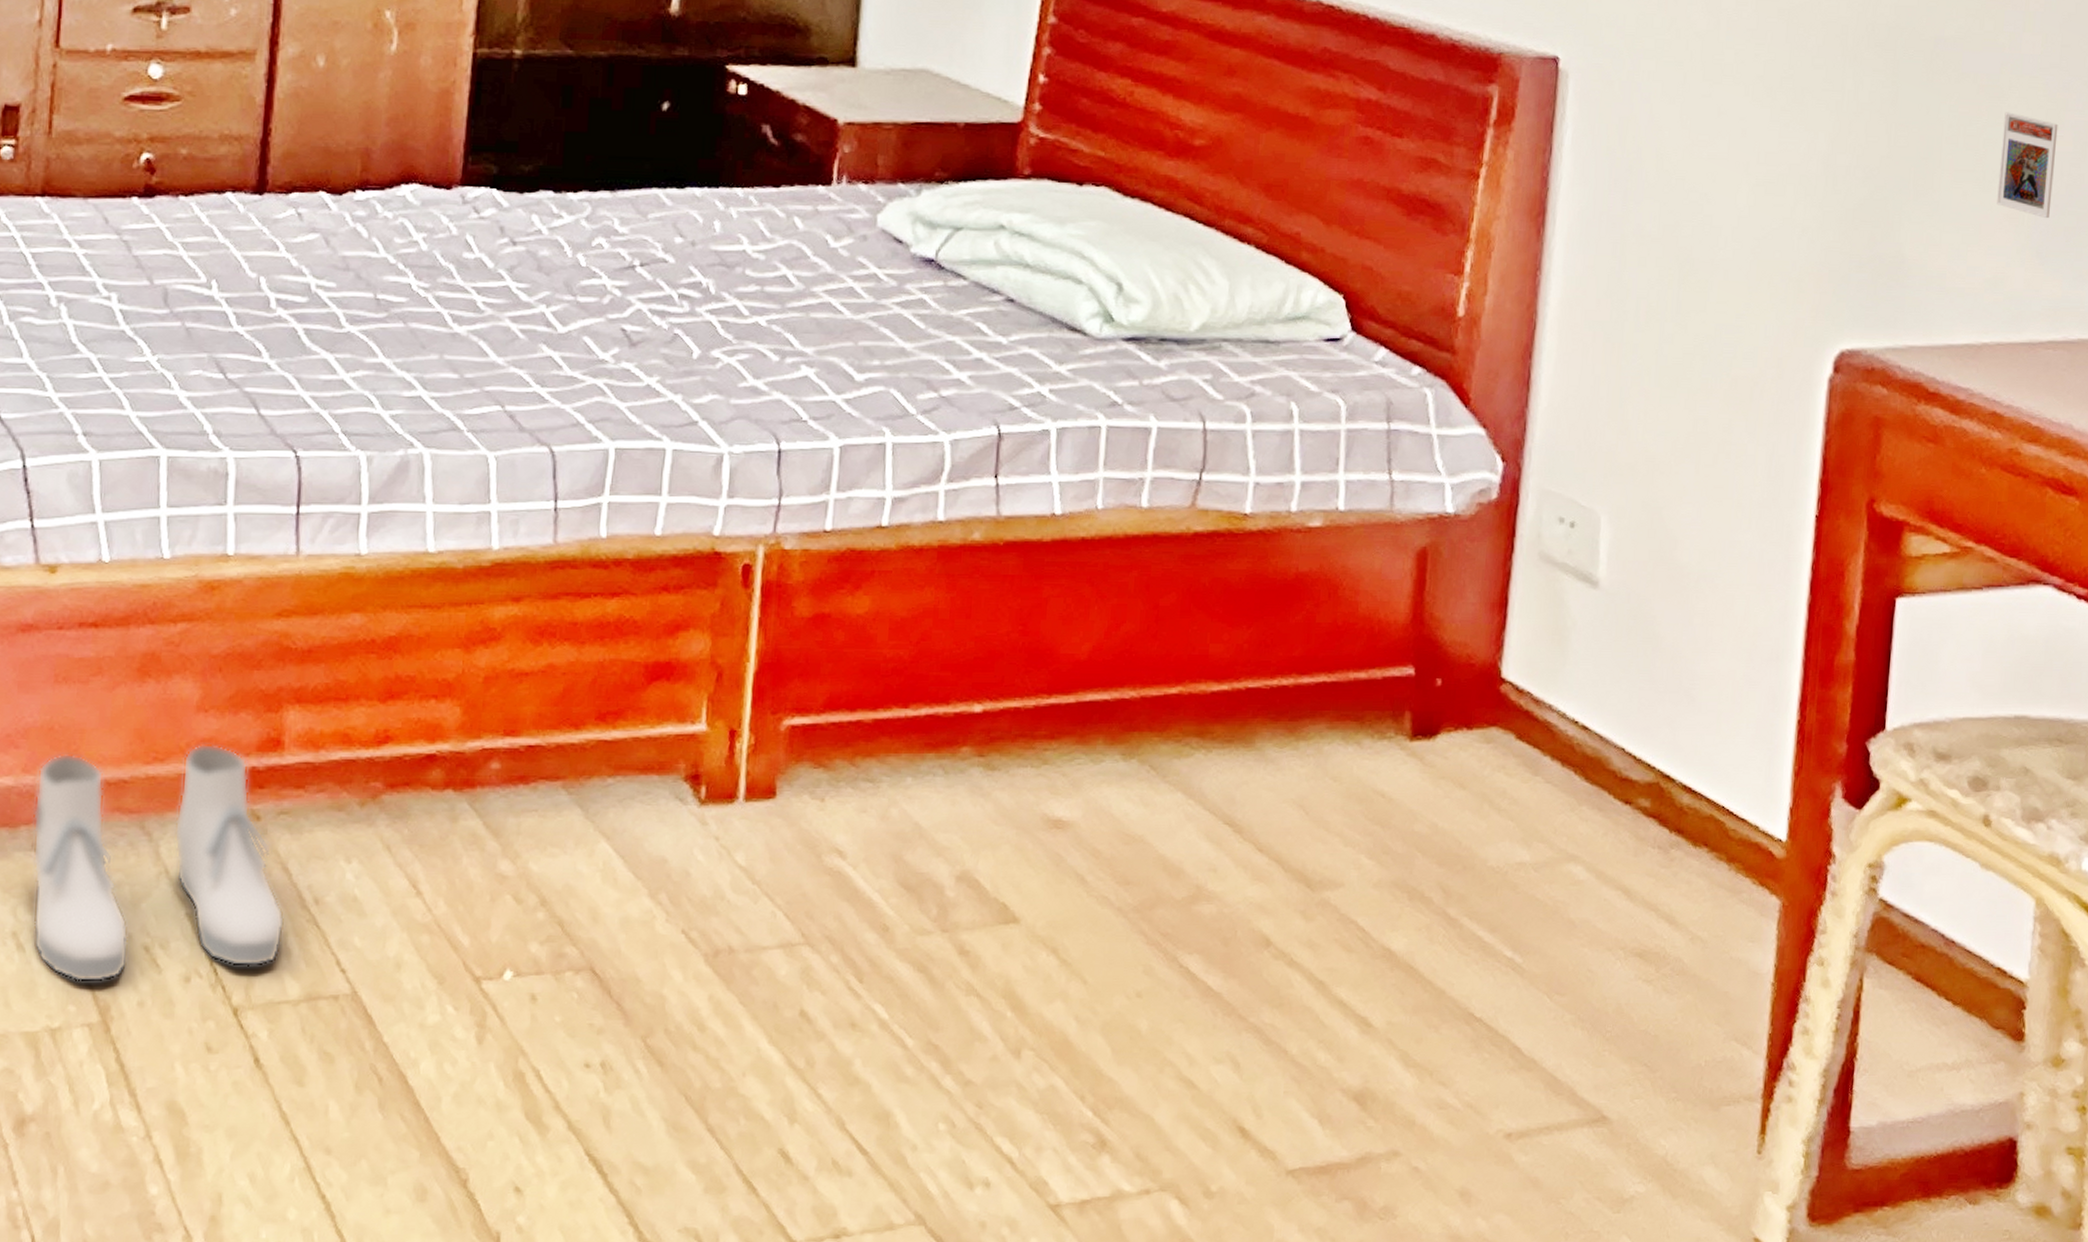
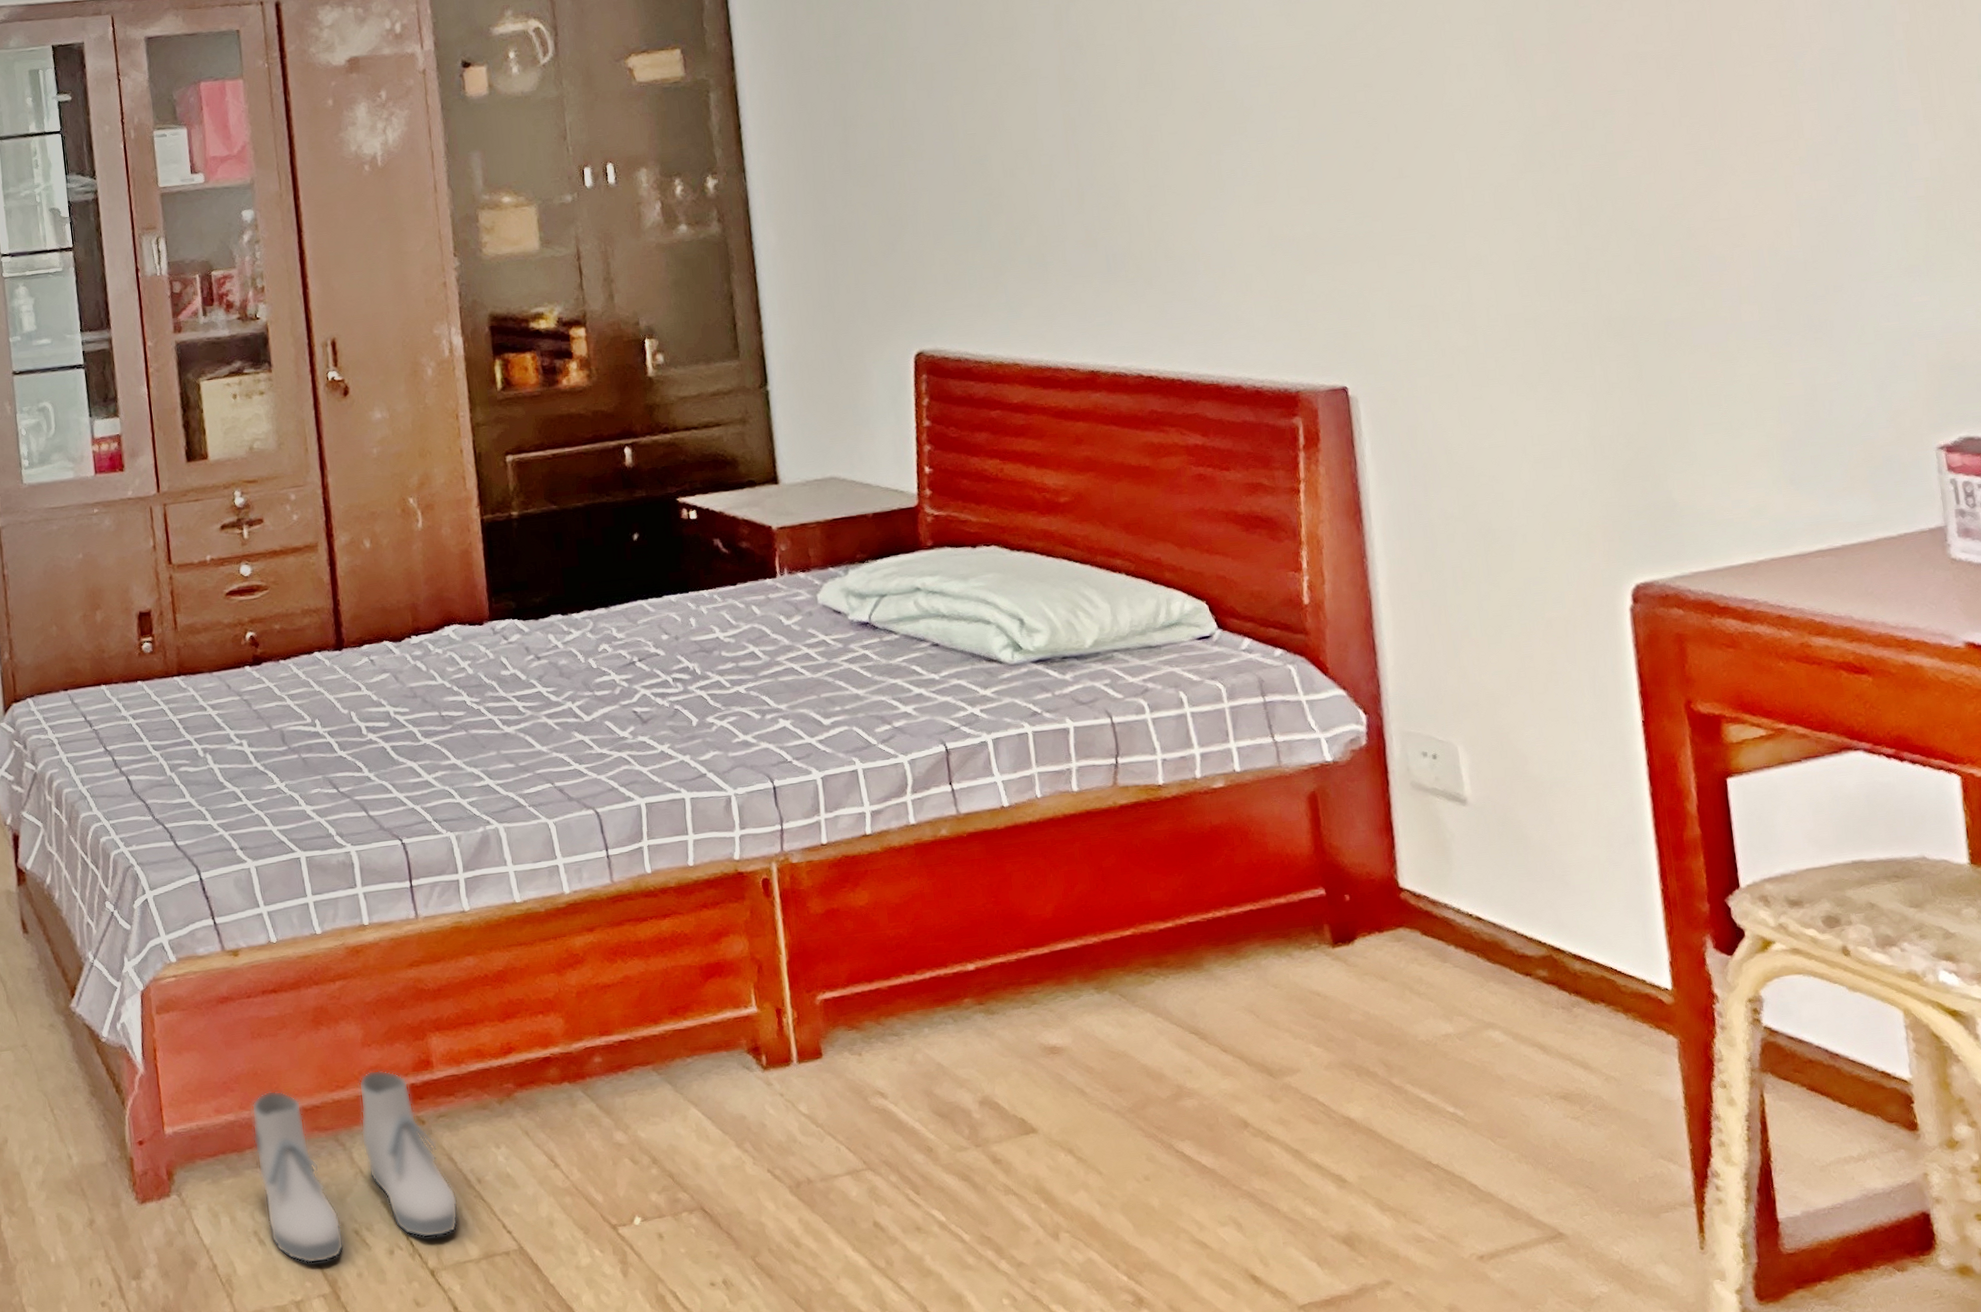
trading card: present [1997,112,2058,219] -> none [1738,370,1795,452]

